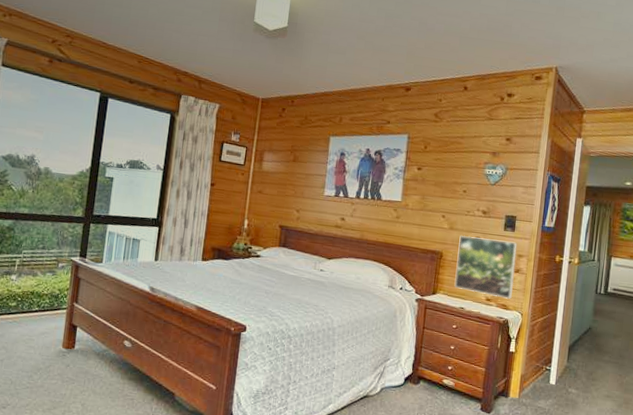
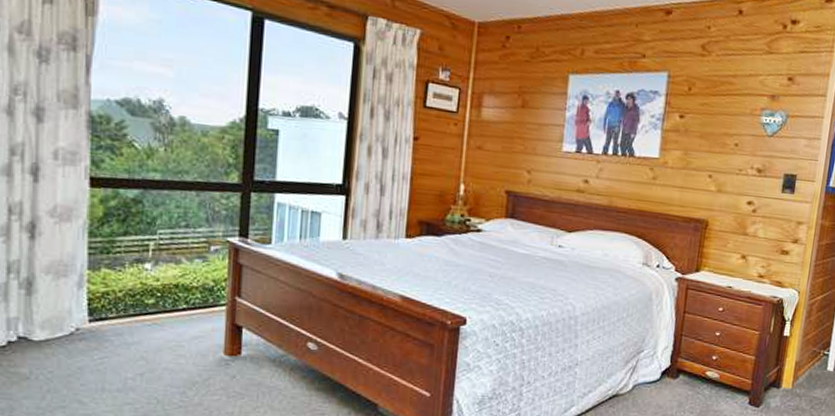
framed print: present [454,235,518,299] -> none [721,199,797,275]

